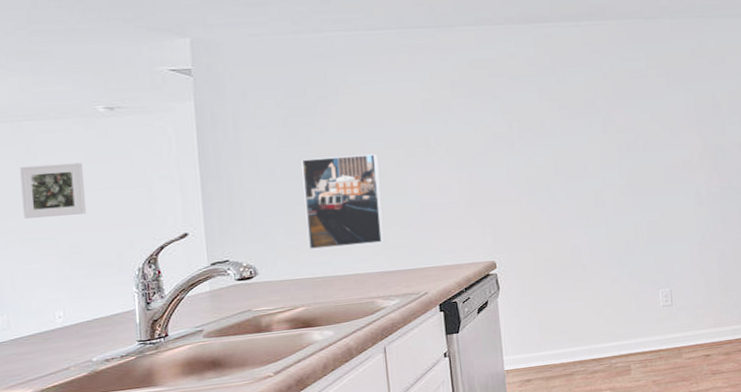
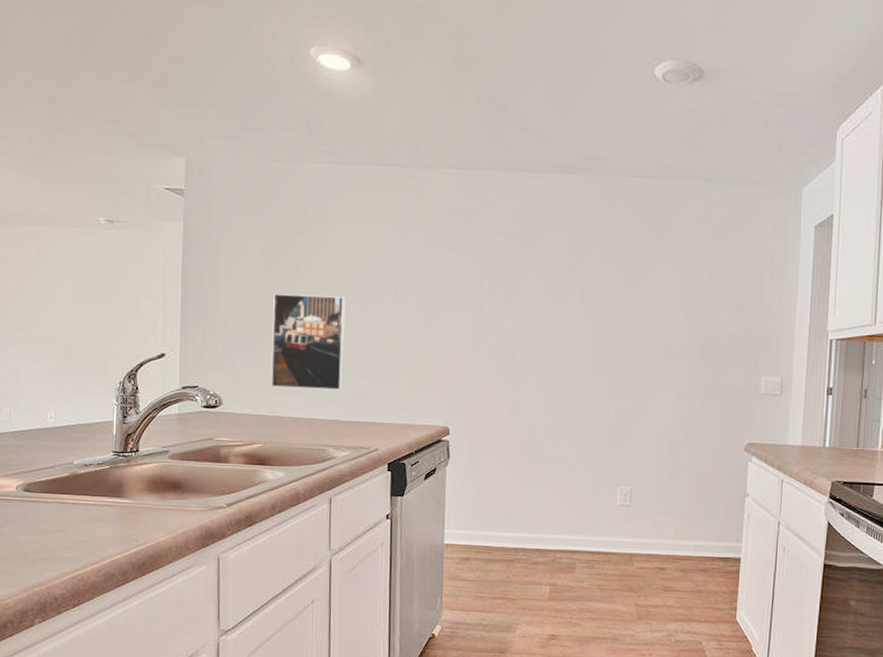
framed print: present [20,162,87,219] -> none [30,269,83,322]

